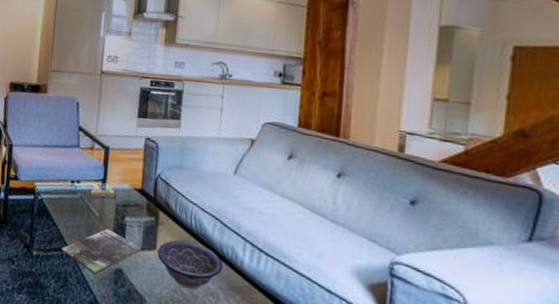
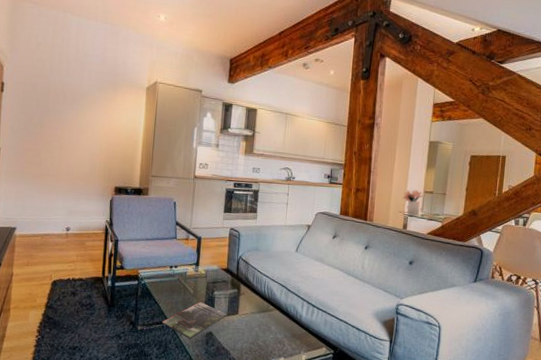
decorative bowl: present [157,240,223,290] -> none [239,304,288,341]
bouquet: none [390,95,451,138] -> present [398,189,434,218]

